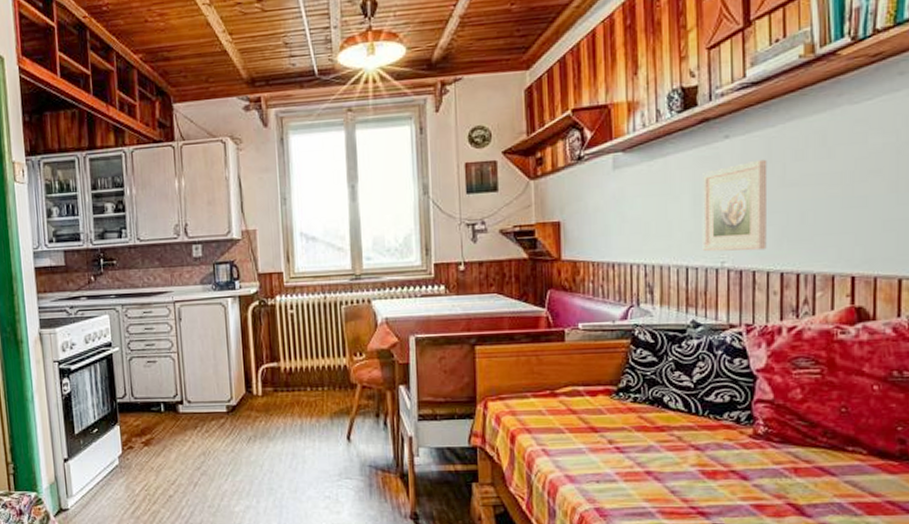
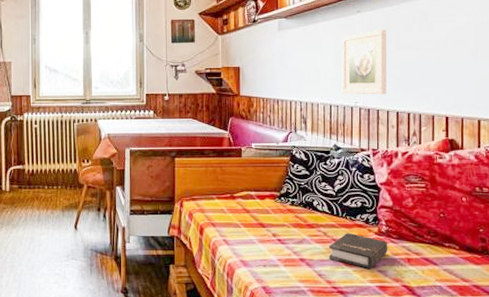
hardback book: none [685,436,767,484] -> present [329,232,388,270]

